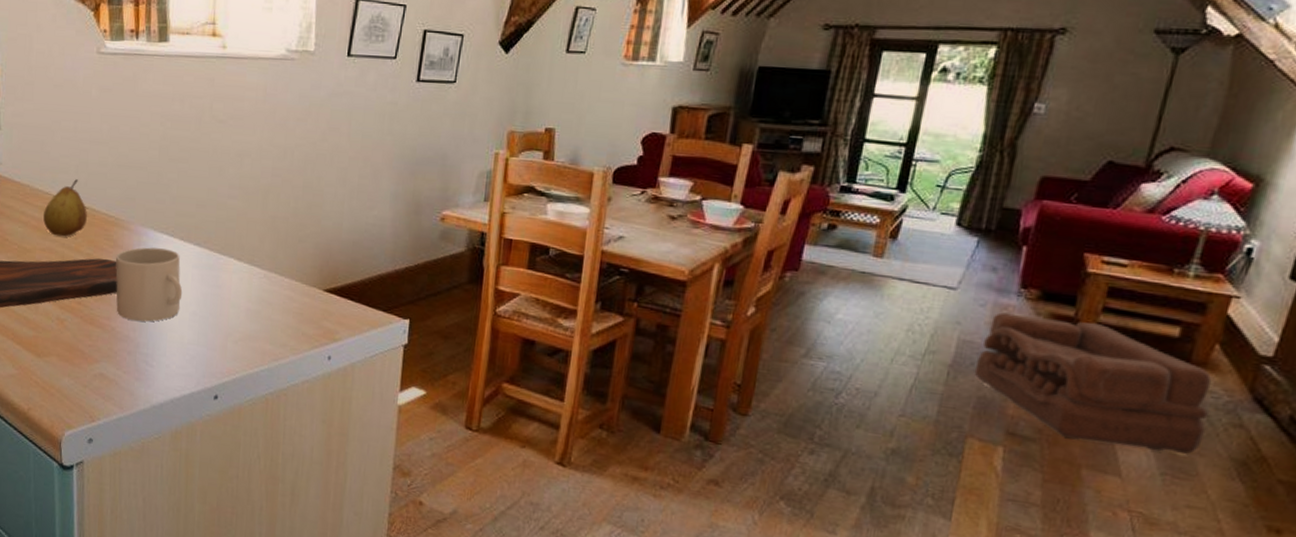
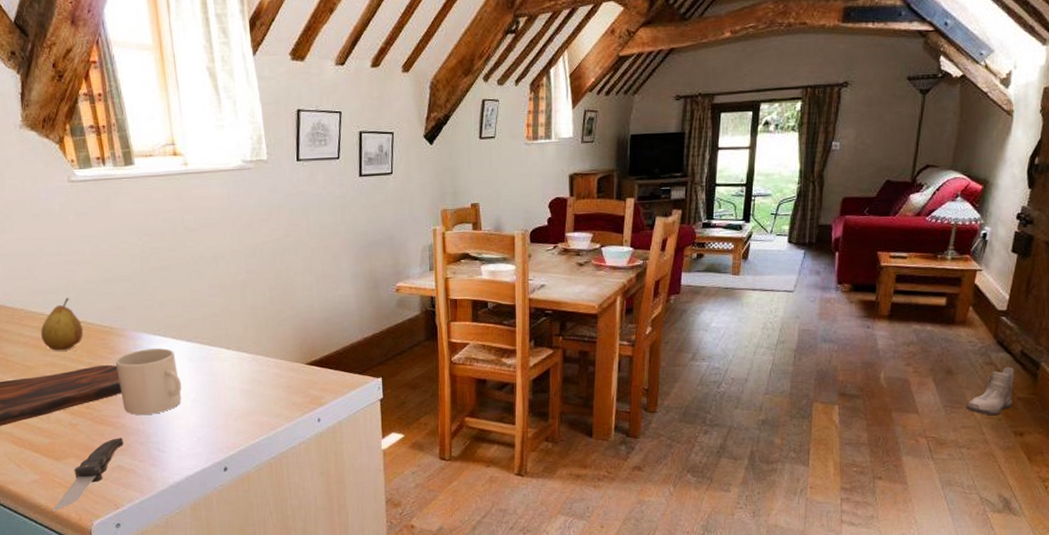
kitchen knife: none [24,342,110,414] -> present [52,438,123,512]
dog bed: present [974,312,1211,454] -> none [812,303,969,392]
boot: none [1194,434,1278,499] -> present [966,366,1015,416]

